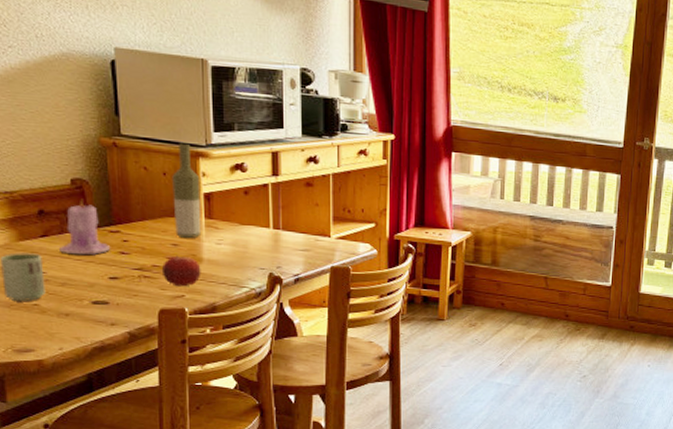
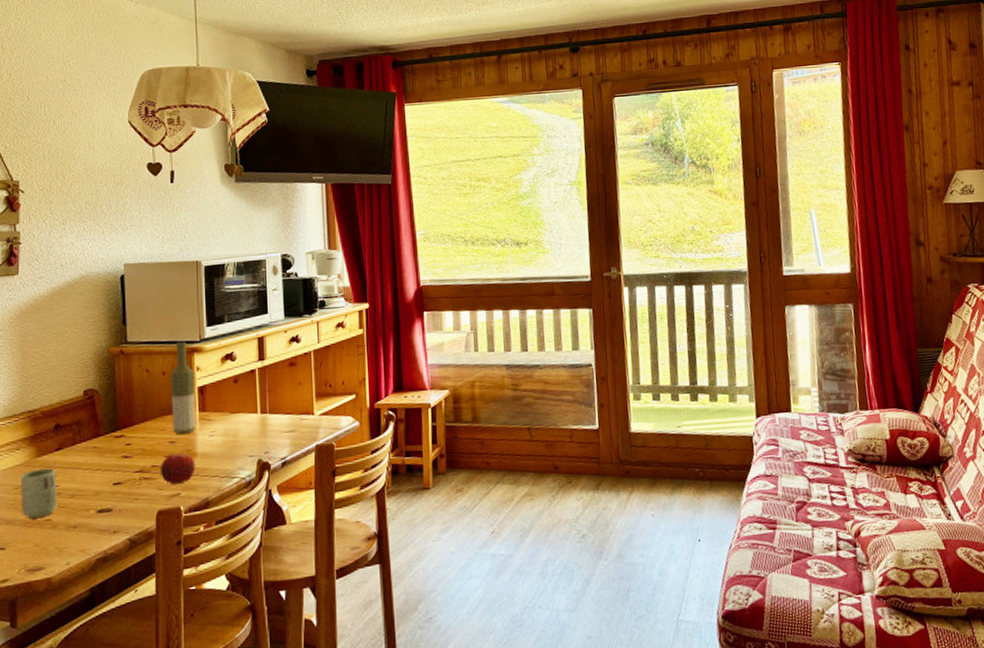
candle: present [59,200,110,256] -> none [71,409,115,464]

